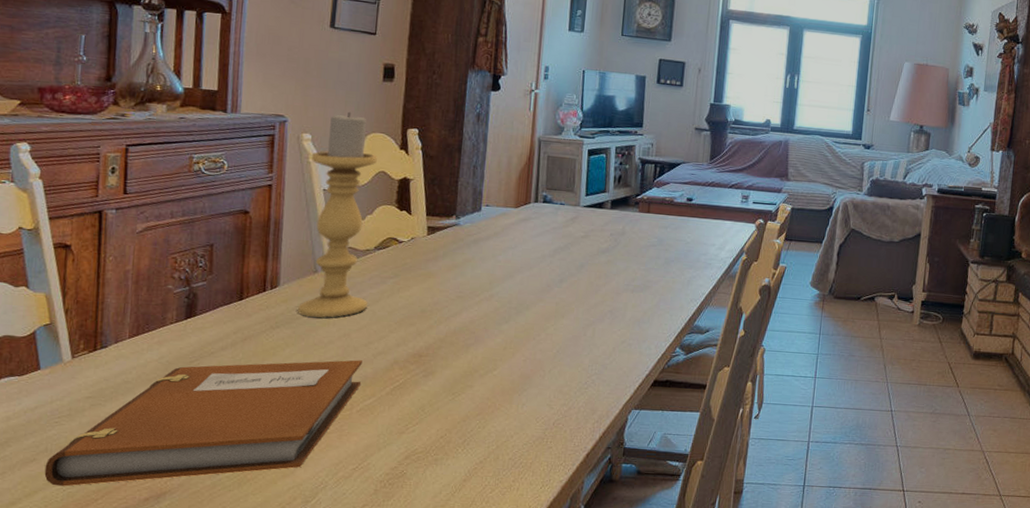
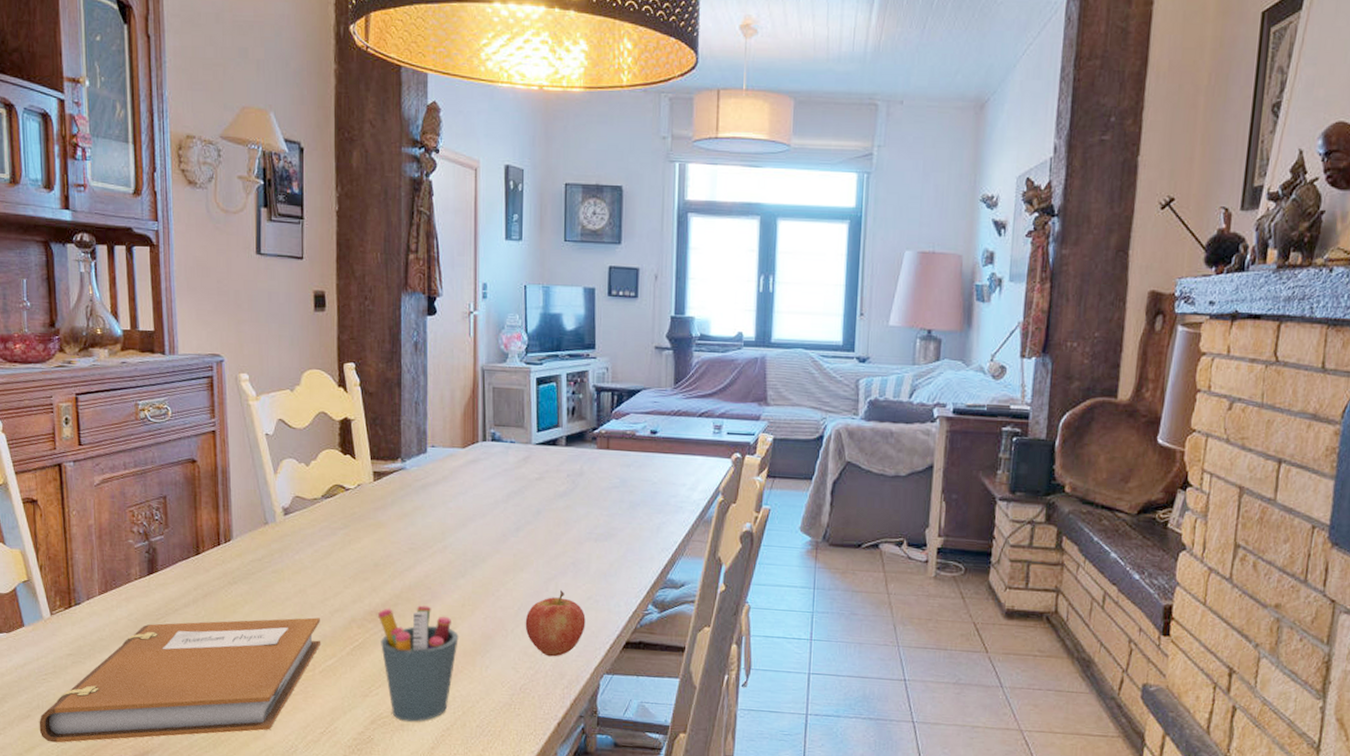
candle holder: present [298,111,377,318] -> none [252,347,320,573]
pen holder: none [421,348,498,456] -> present [378,605,459,722]
apple: none [562,335,619,395] -> present [525,590,586,657]

